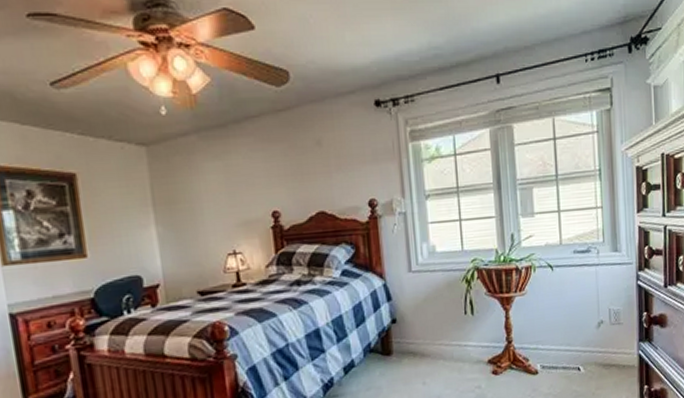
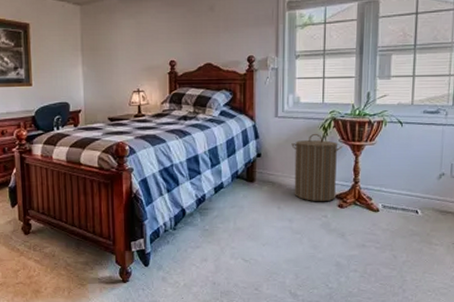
laundry hamper: none [431,287,491,371] -> present [291,133,343,202]

